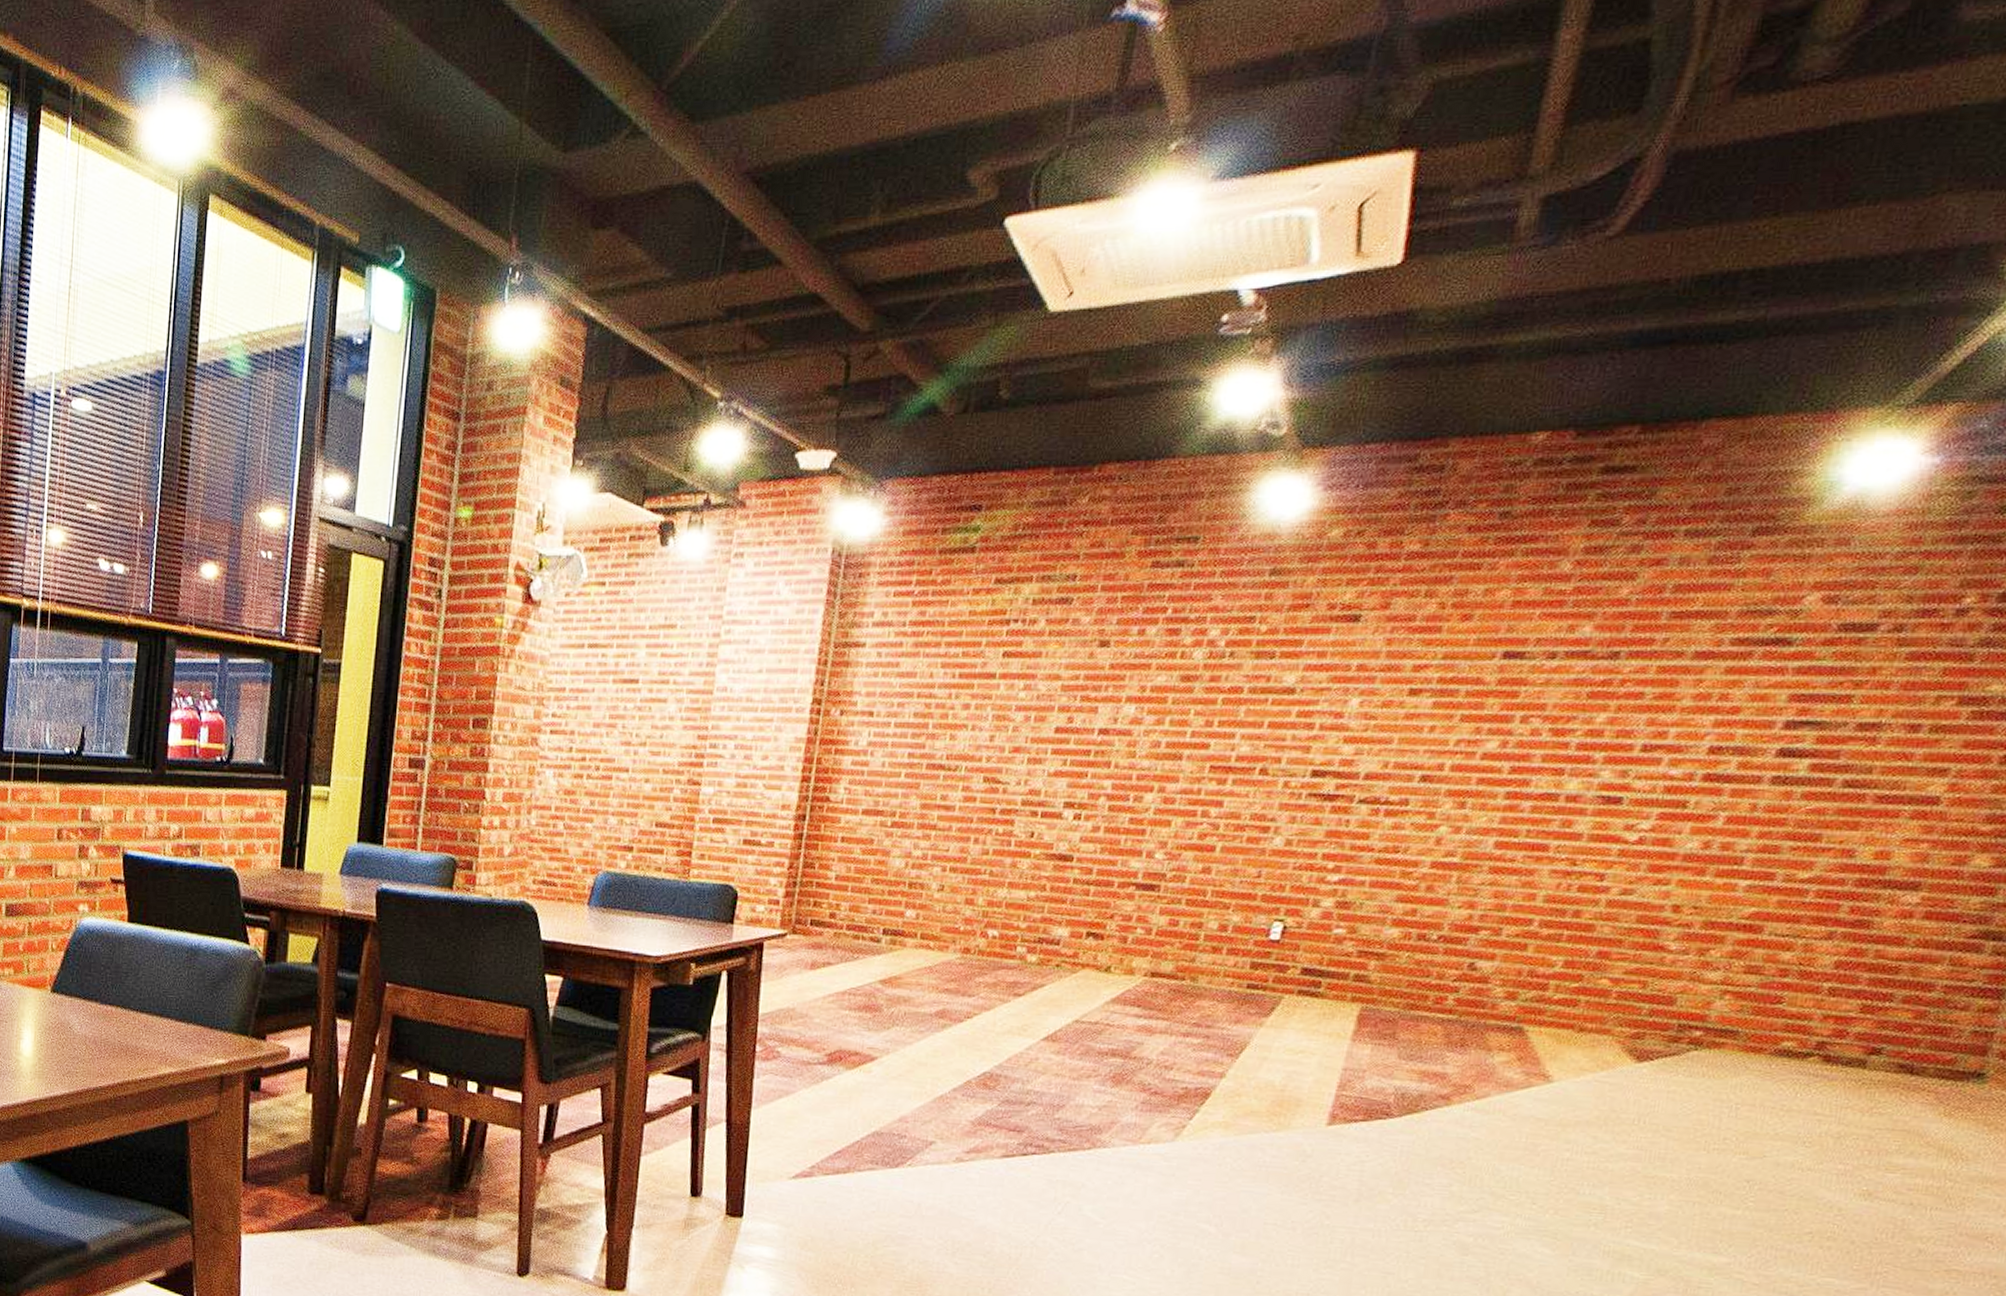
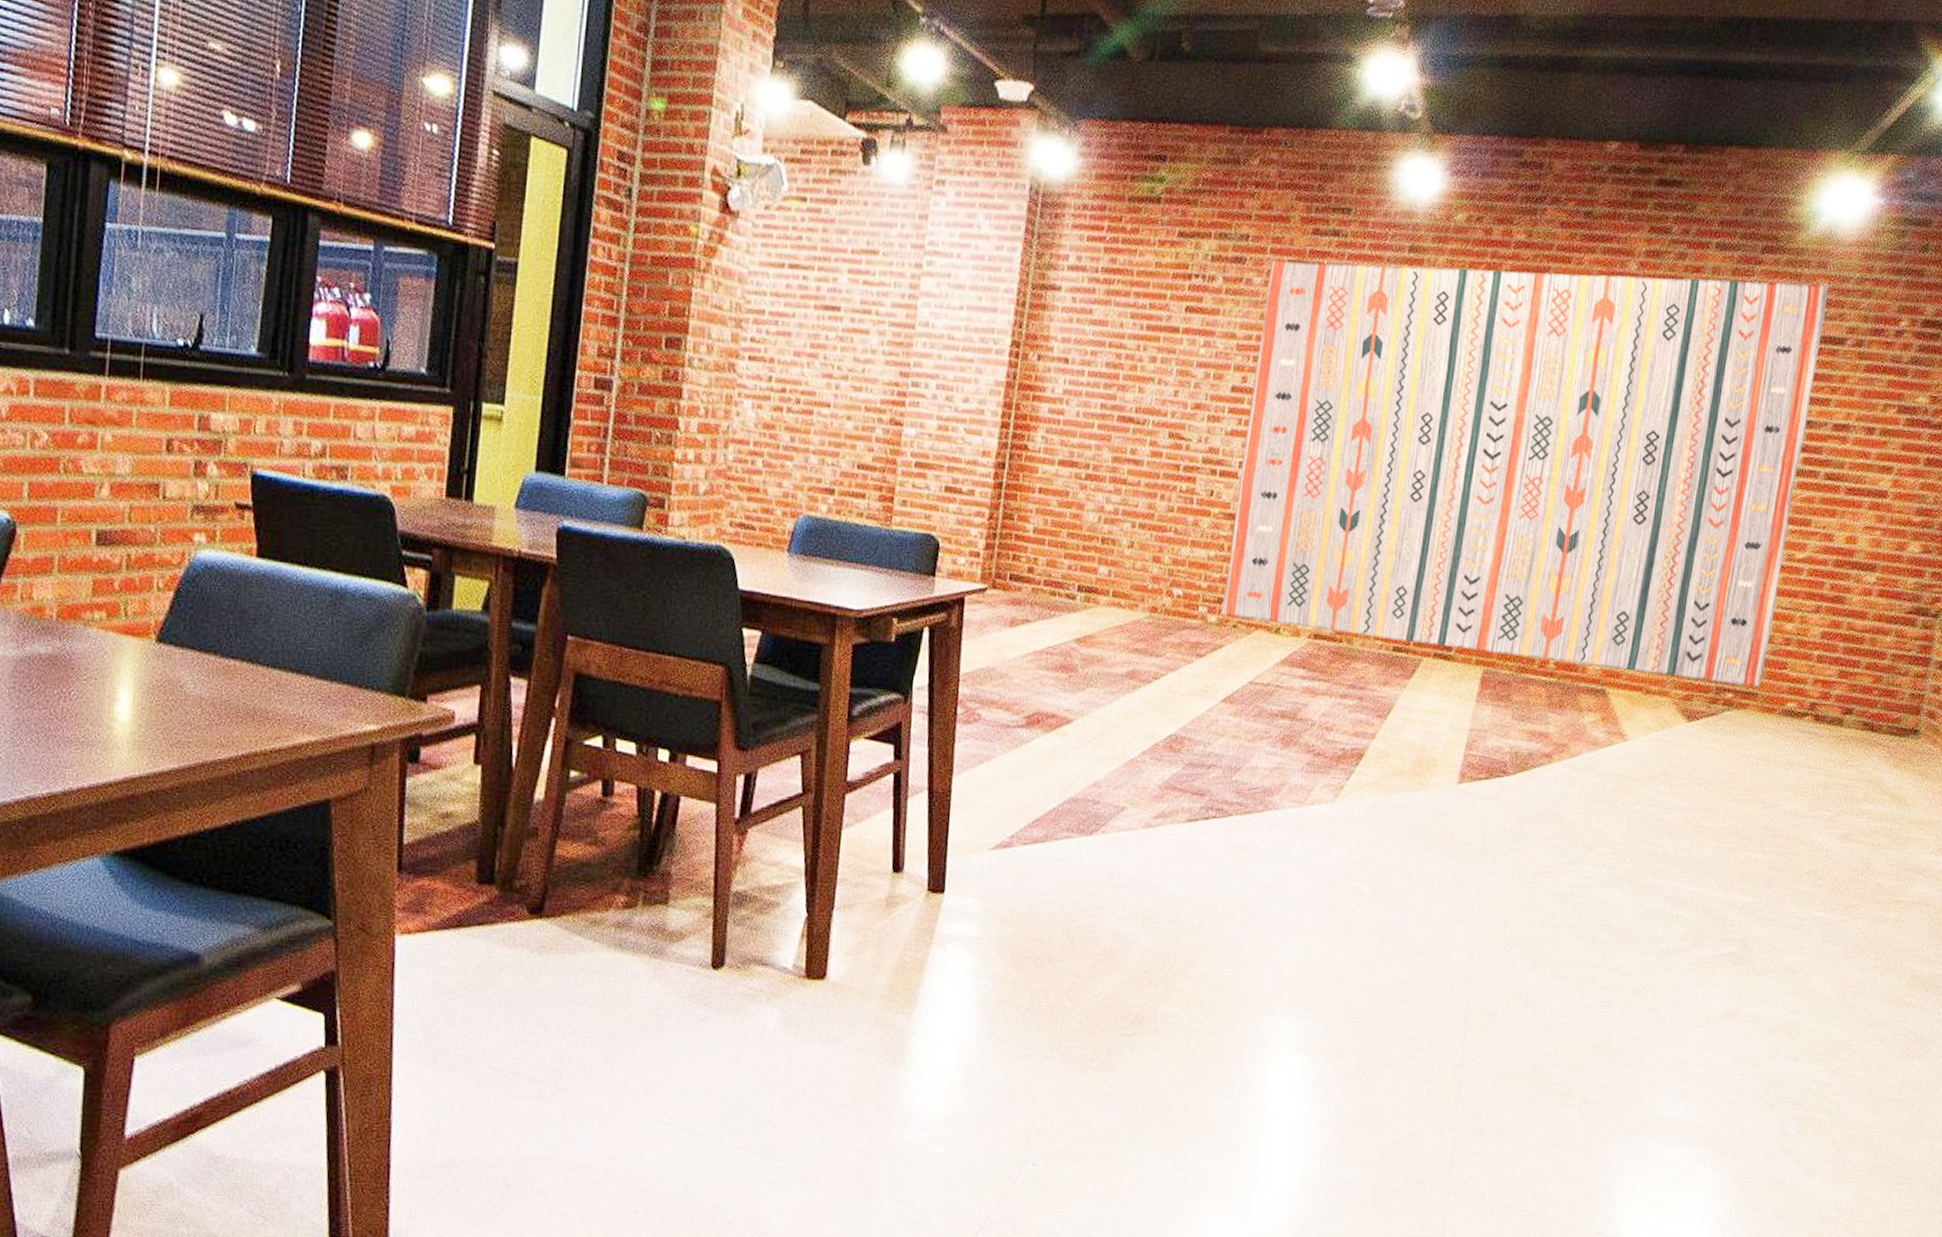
rug: none [1042,563,1852,1025] -> present [1221,260,1828,688]

